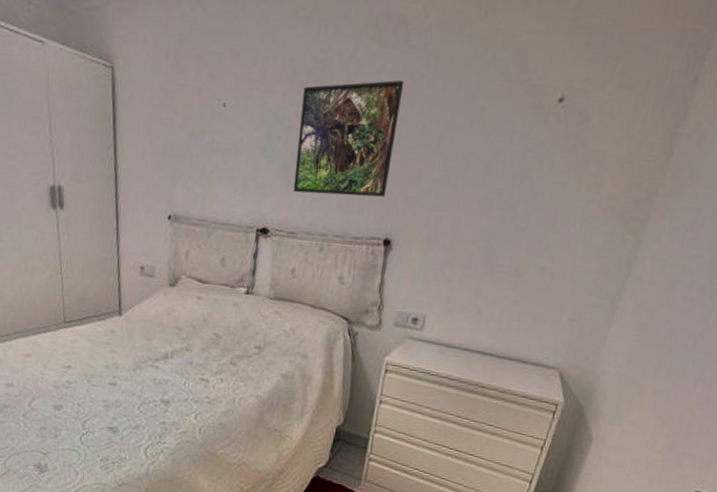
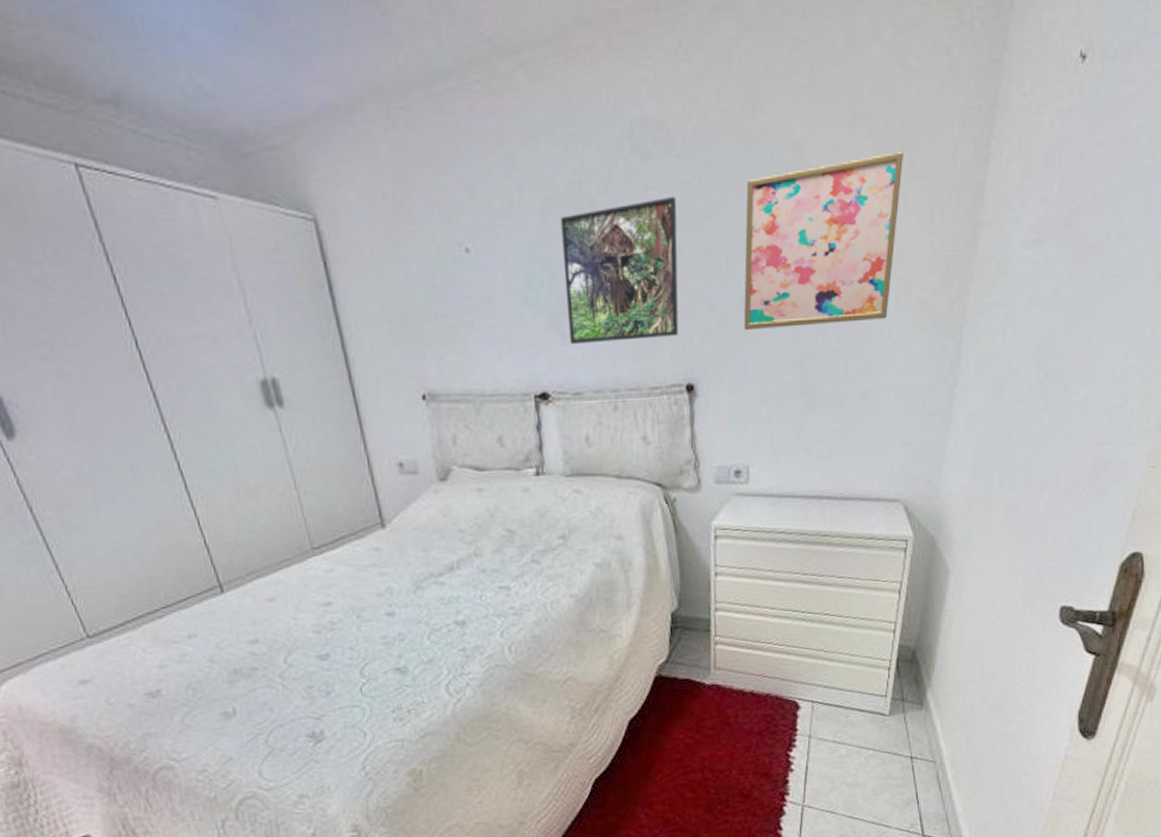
wall art: none [443,63,617,208] -> present [743,152,903,331]

